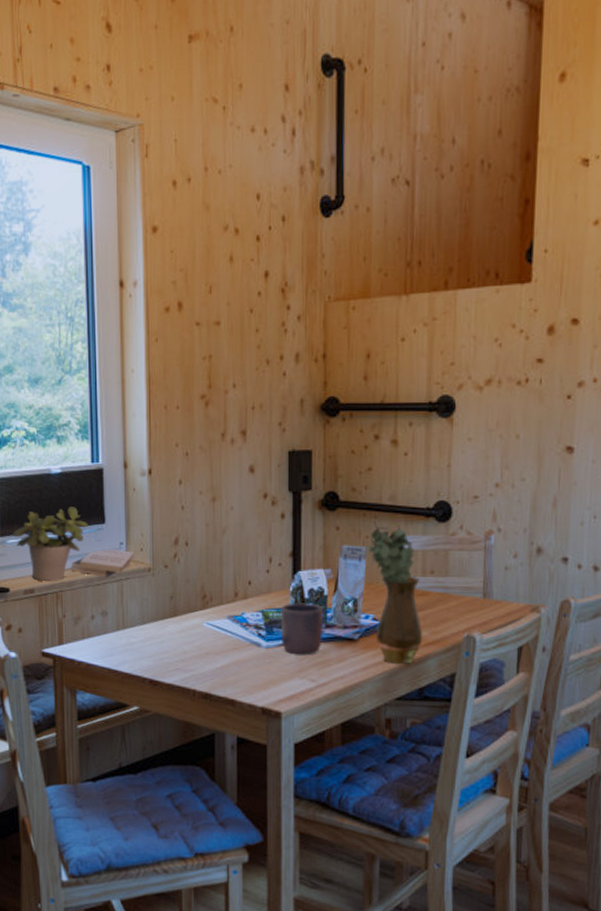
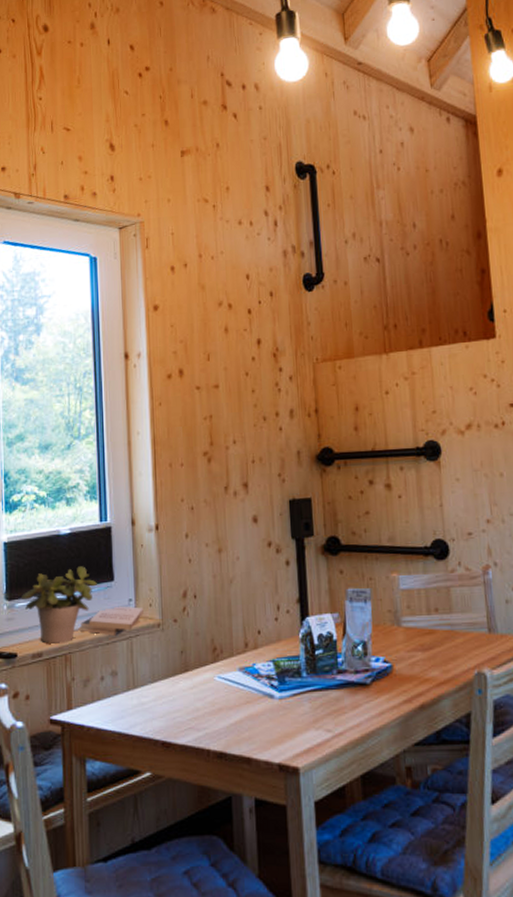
mug: present [280,602,323,654] -> none [291,649,335,703]
vase: present [367,521,423,664] -> none [371,563,435,706]

